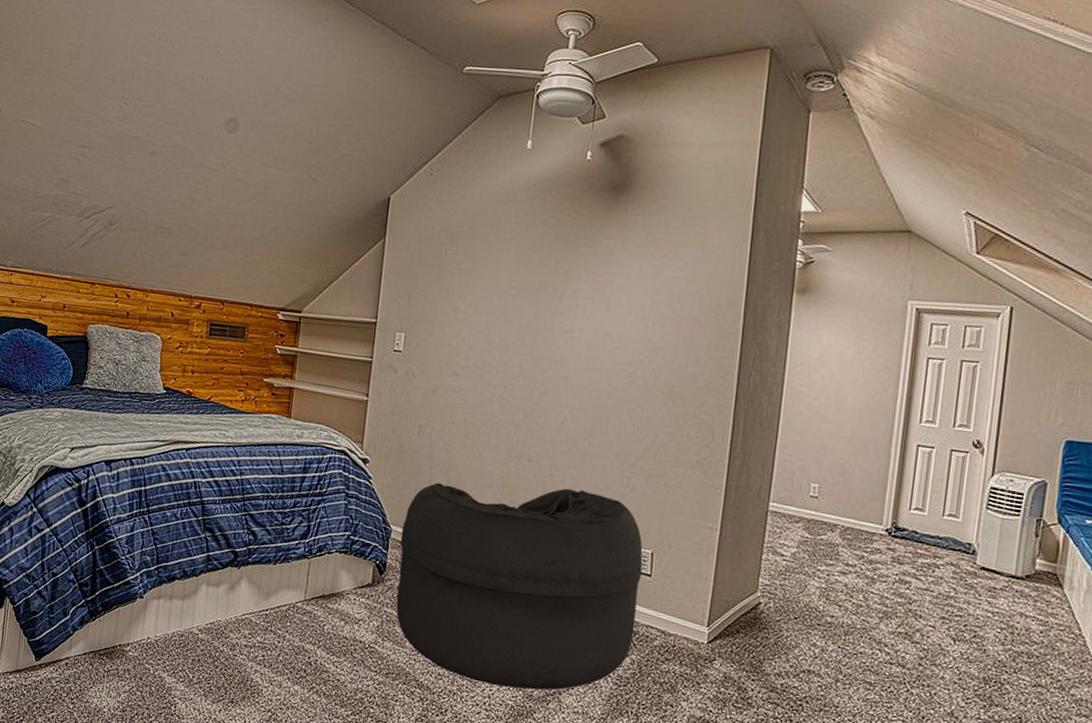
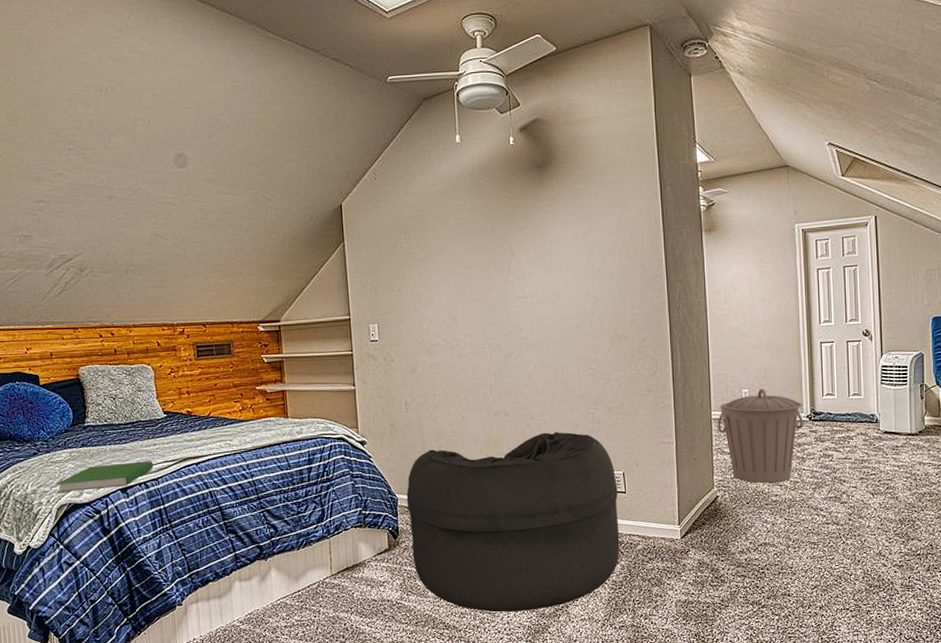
hardcover book: none [42,430,143,459] -> present [57,461,153,493]
trash can: none [773,486,884,602] -> present [717,389,804,484]

